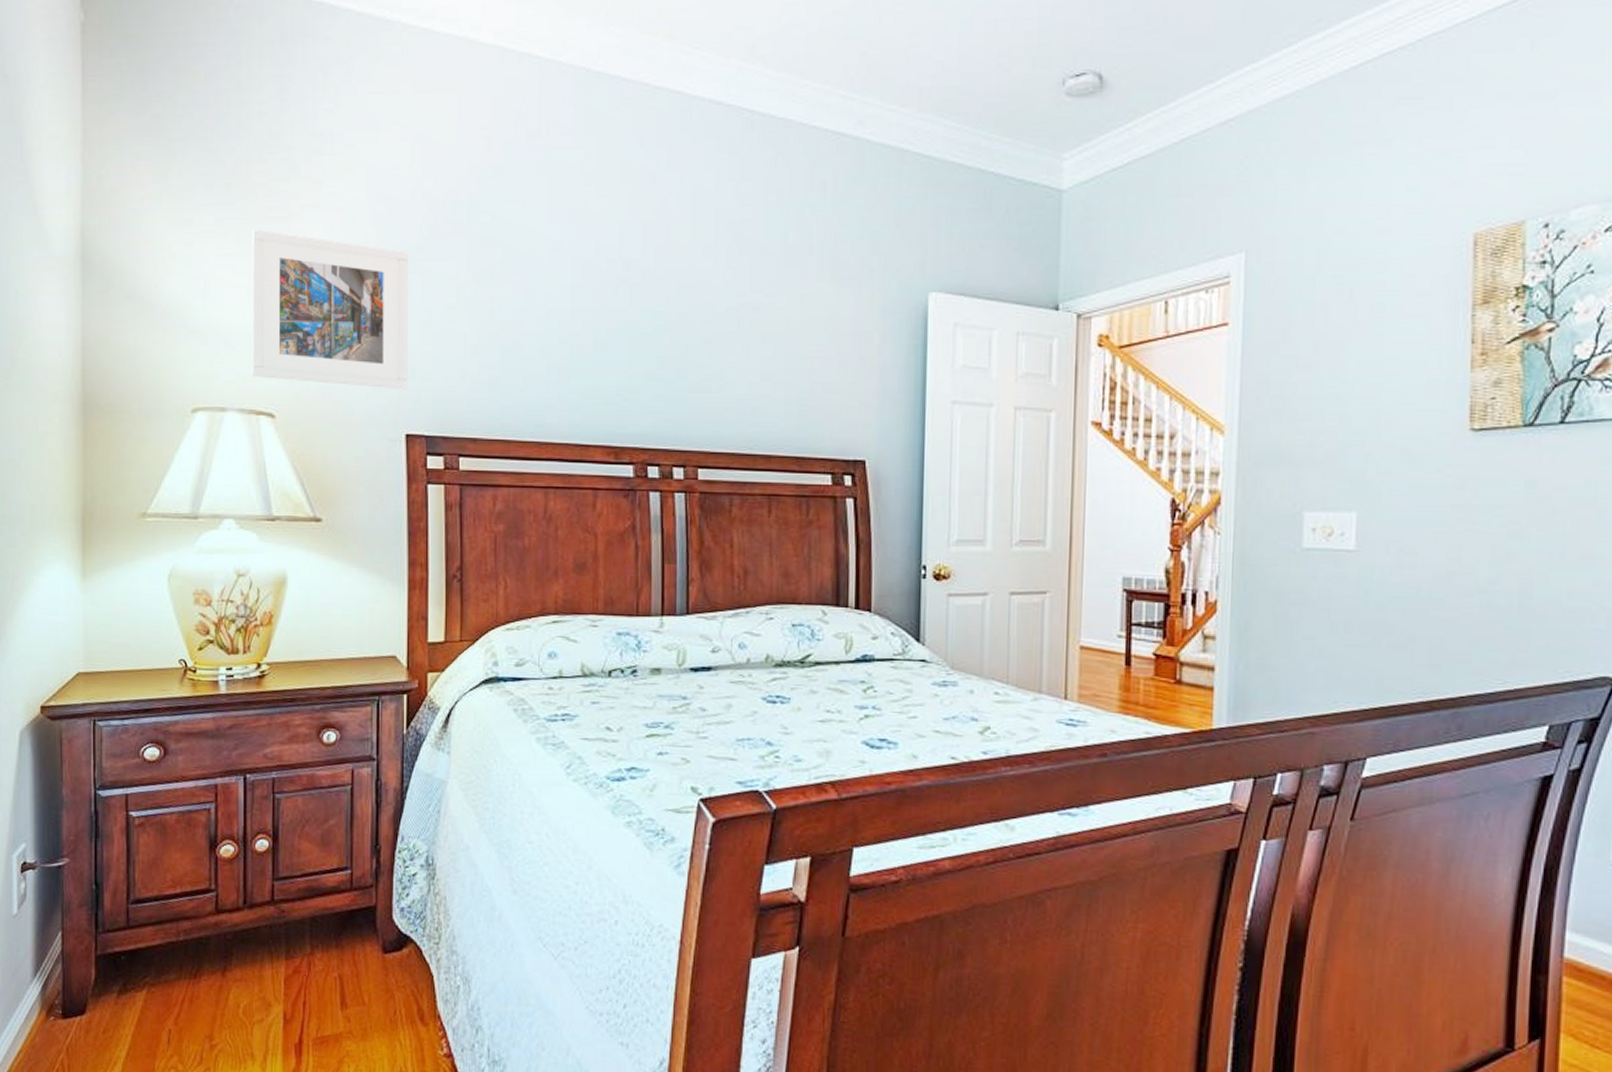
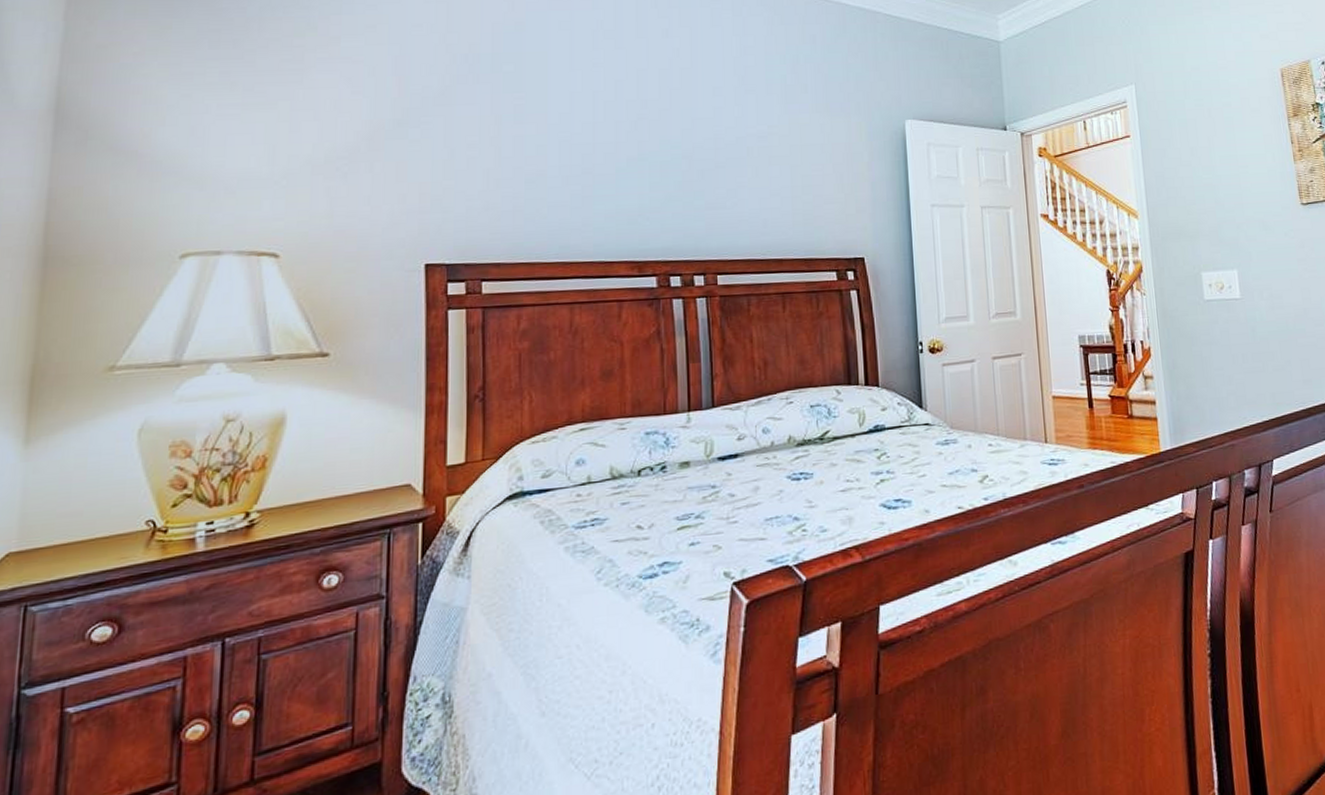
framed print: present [251,229,409,390] -> none [253,80,431,223]

